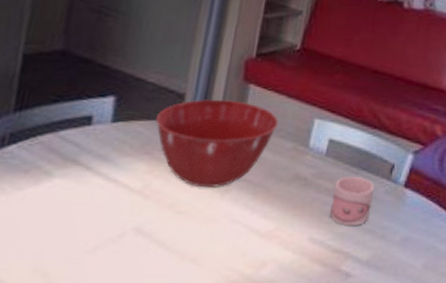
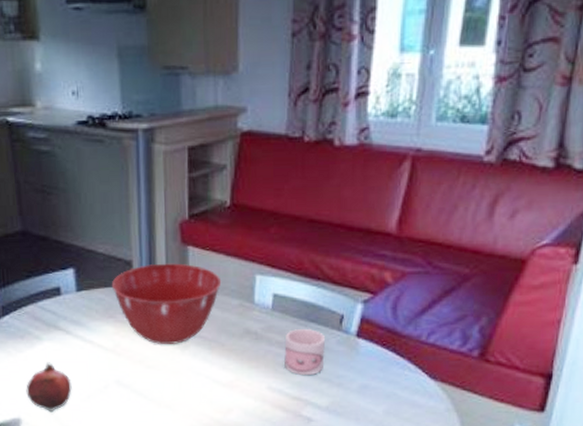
fruit: none [11,203,78,268] -> present [26,362,72,413]

